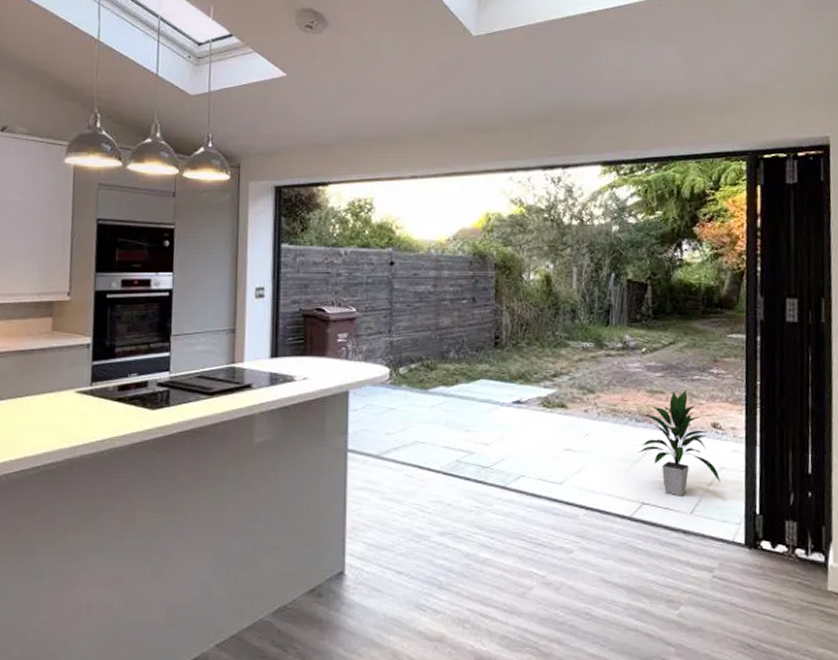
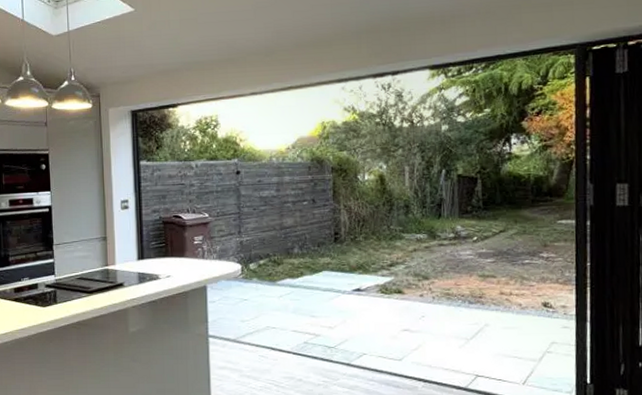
indoor plant: present [638,390,720,497] -> none [472,273,552,369]

